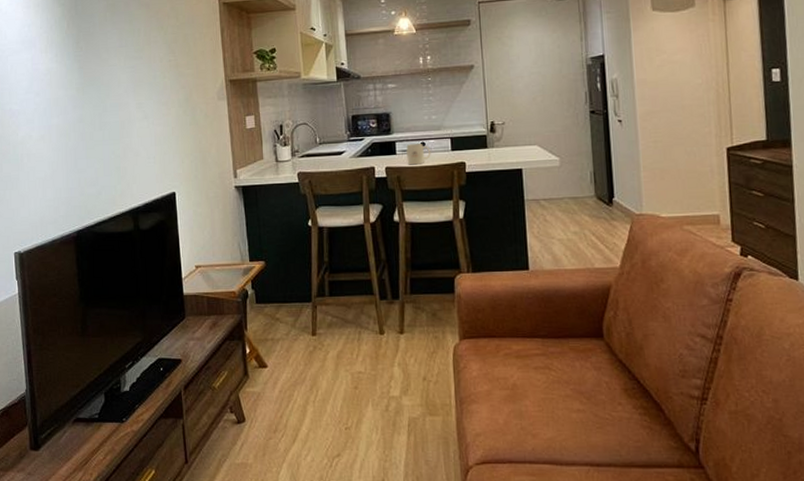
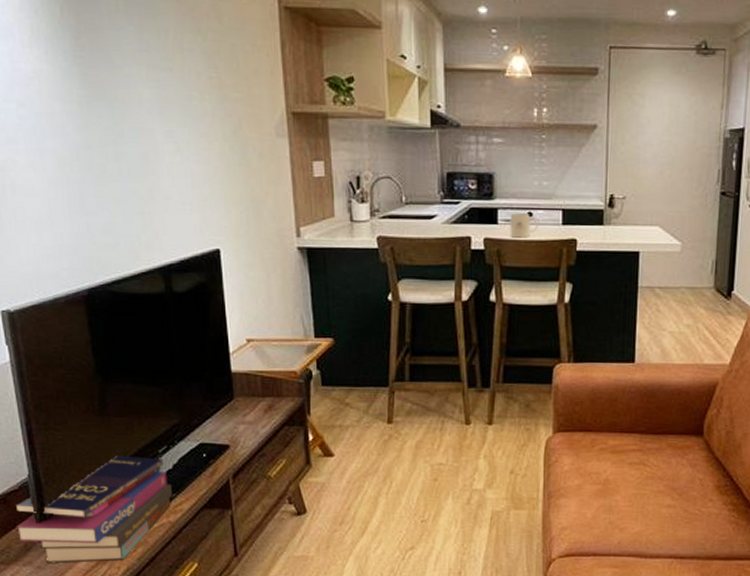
books: none [15,371,135,470] -> present [16,455,172,563]

